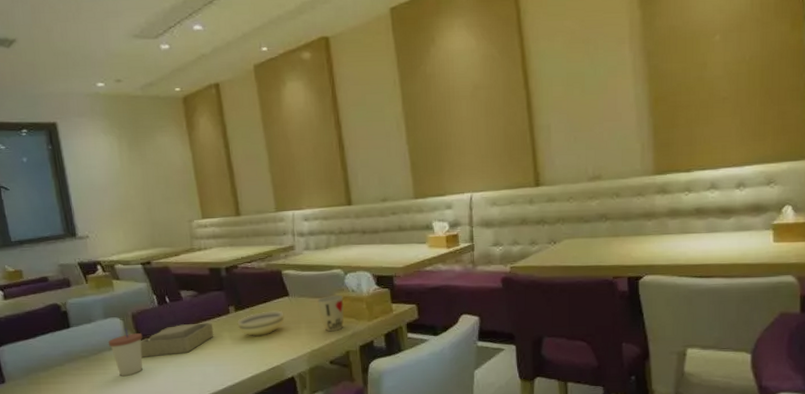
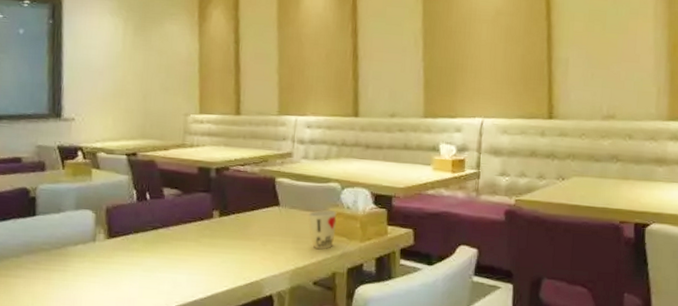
cup: present [108,327,143,377] -> none [74,222,114,277]
napkin holder: present [140,322,214,358] -> none [109,225,193,258]
bowl: present [237,310,285,338] -> none [219,220,272,248]

